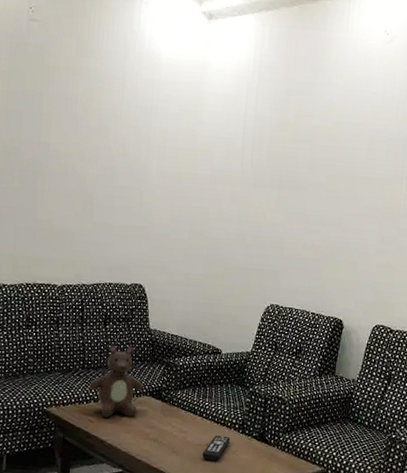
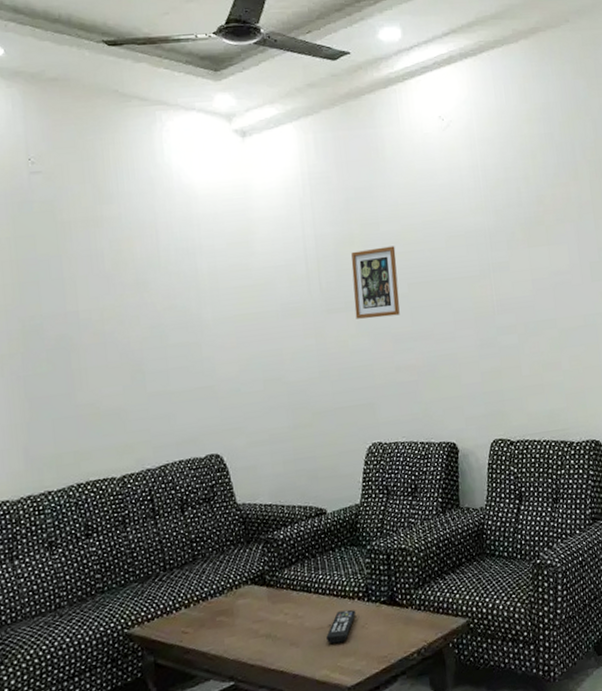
teddy bear: present [89,345,143,418] -> none [176,529,242,624]
picture frame: none [277,137,323,200] -> present [351,246,400,319]

